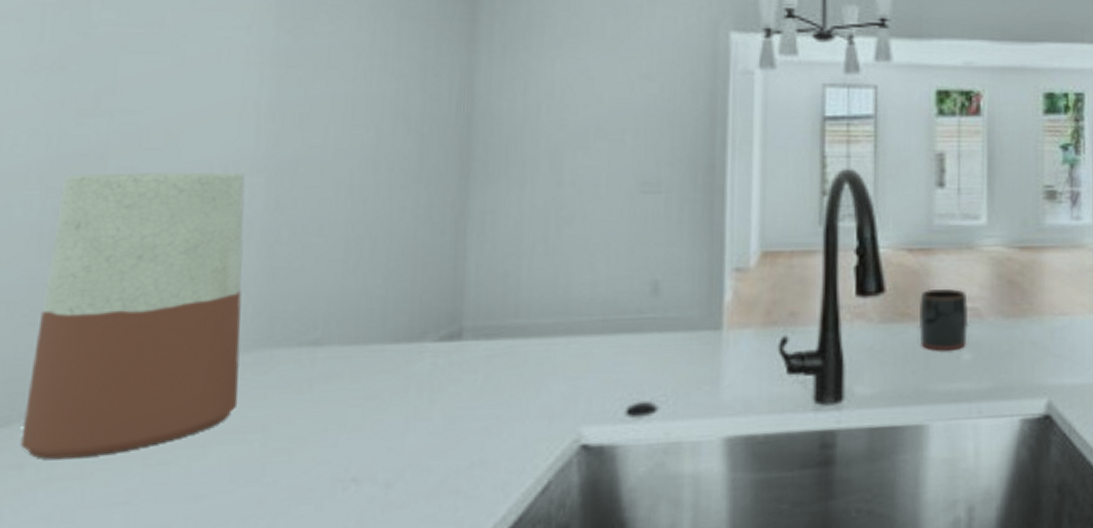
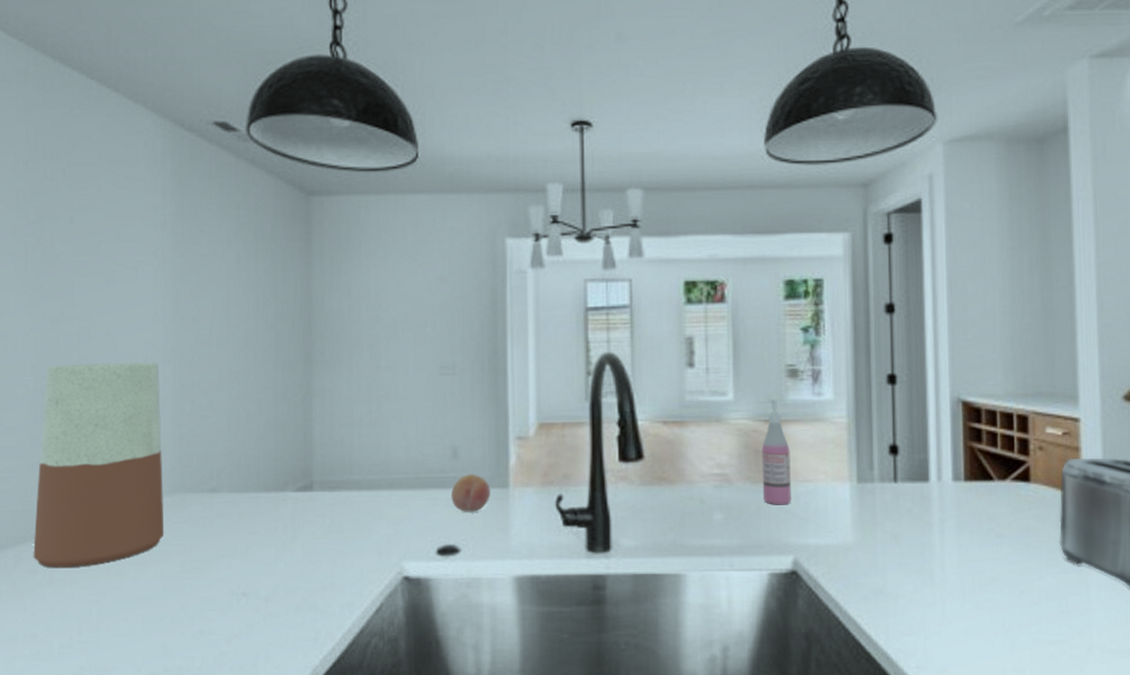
fruit: none [648,314,699,361] -> present [451,474,490,512]
mug: present [918,288,969,351] -> none [674,456,719,511]
soap dispenser: none [1013,222,1046,342] -> present [758,398,791,505]

